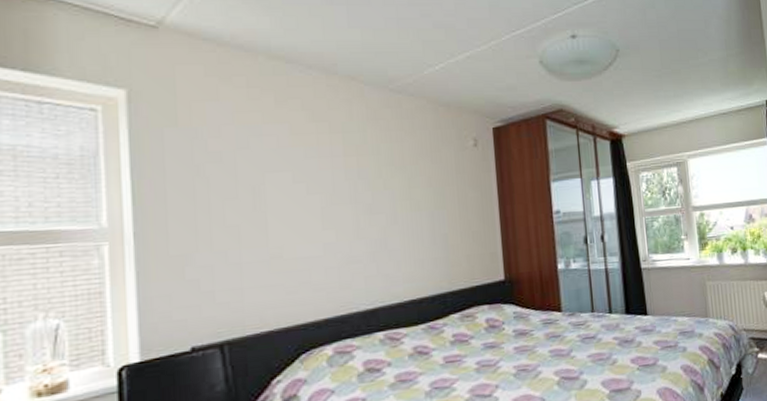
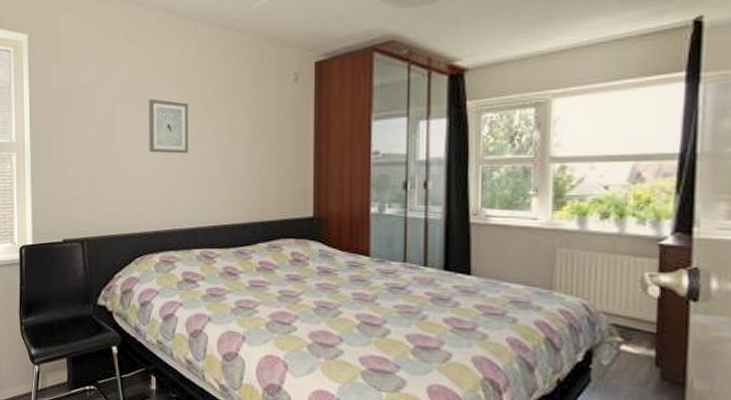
wall art: none [308,166,362,228] -> present [149,98,189,154]

